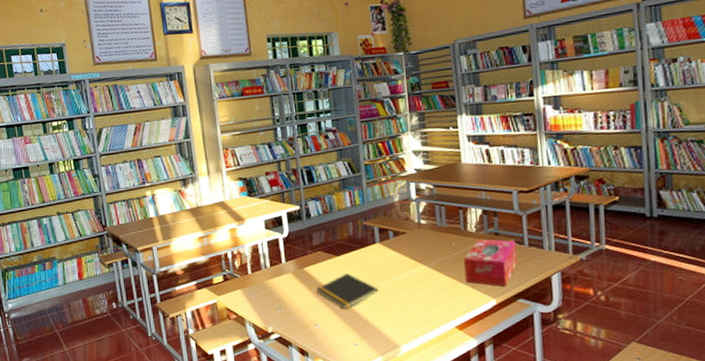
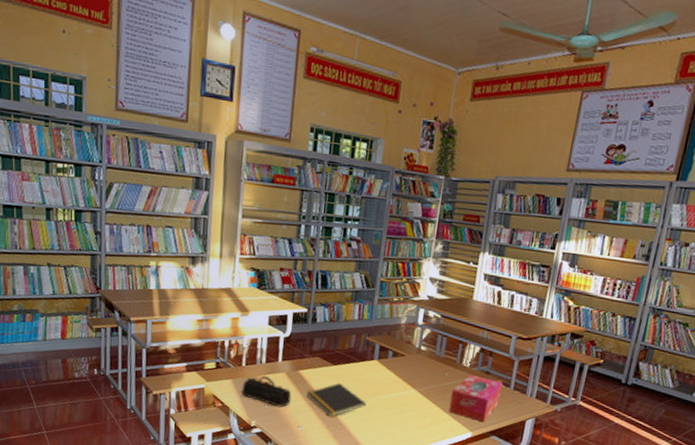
pencil case: none [252,279,303,309] -> present [241,375,292,408]

